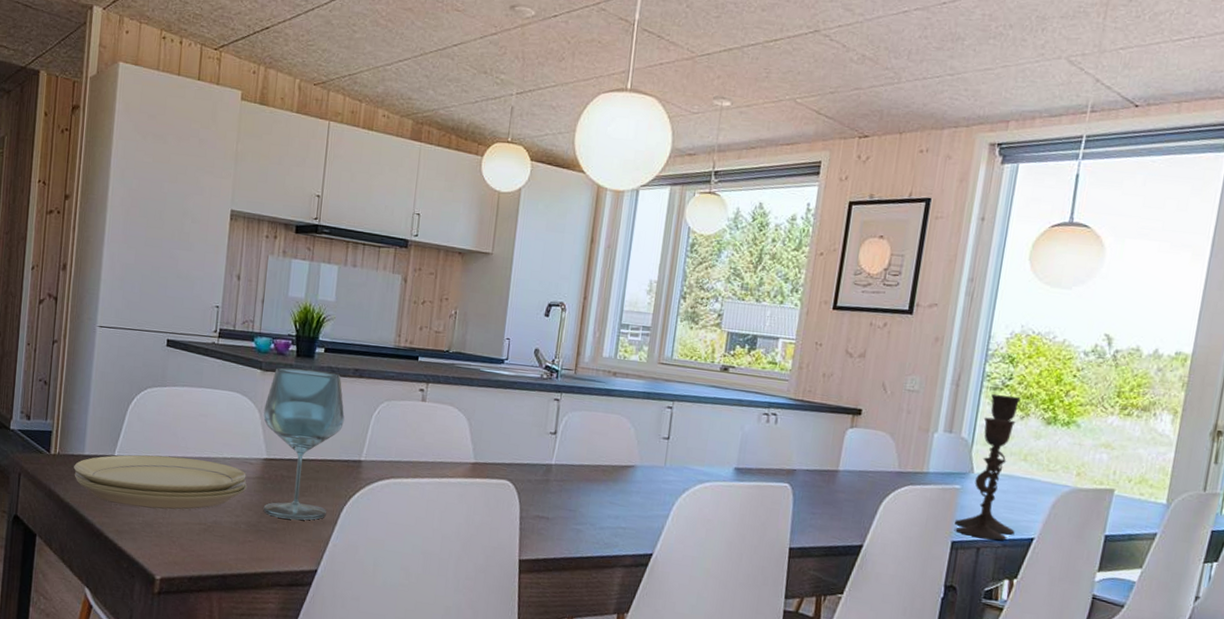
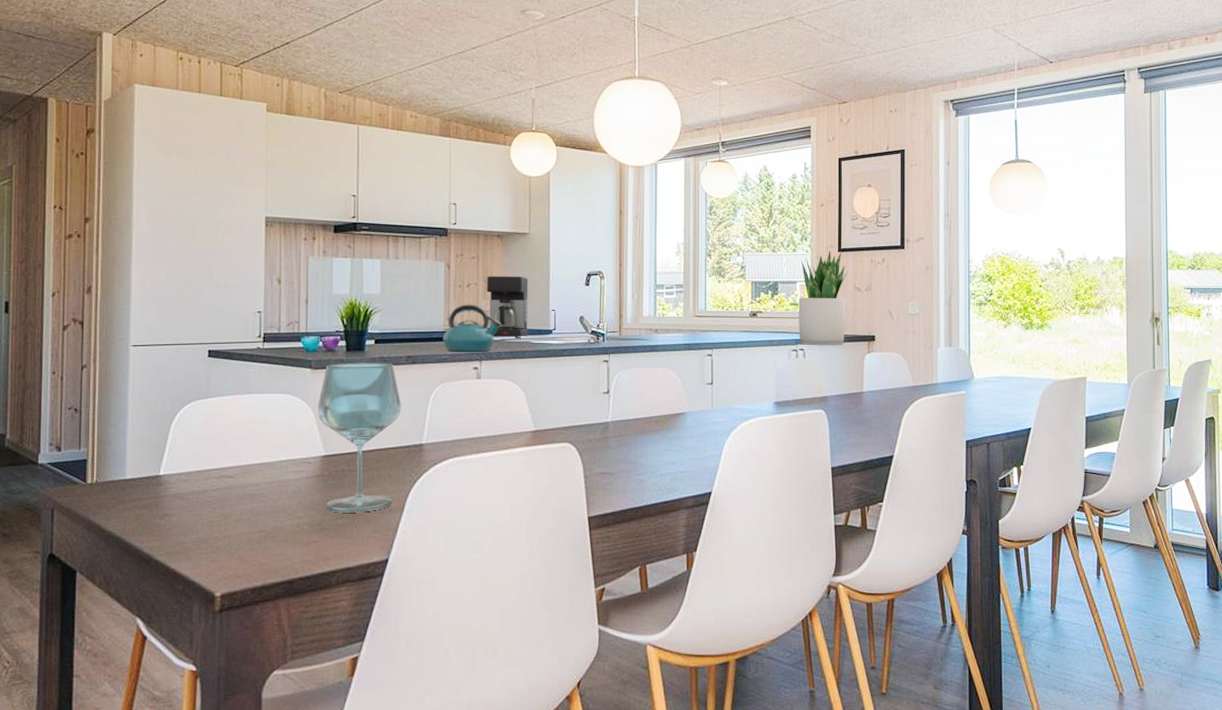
plate: present [73,455,248,510] -> none [114,467,307,525]
kettle: none [391,322,453,375] -> present [443,304,502,353]
coffee maker: none [440,294,486,364] -> present [487,276,528,338]
planter: none [773,307,841,416] -> present [798,250,848,346]
candlestick: present [955,394,1021,540] -> none [966,309,1015,435]

